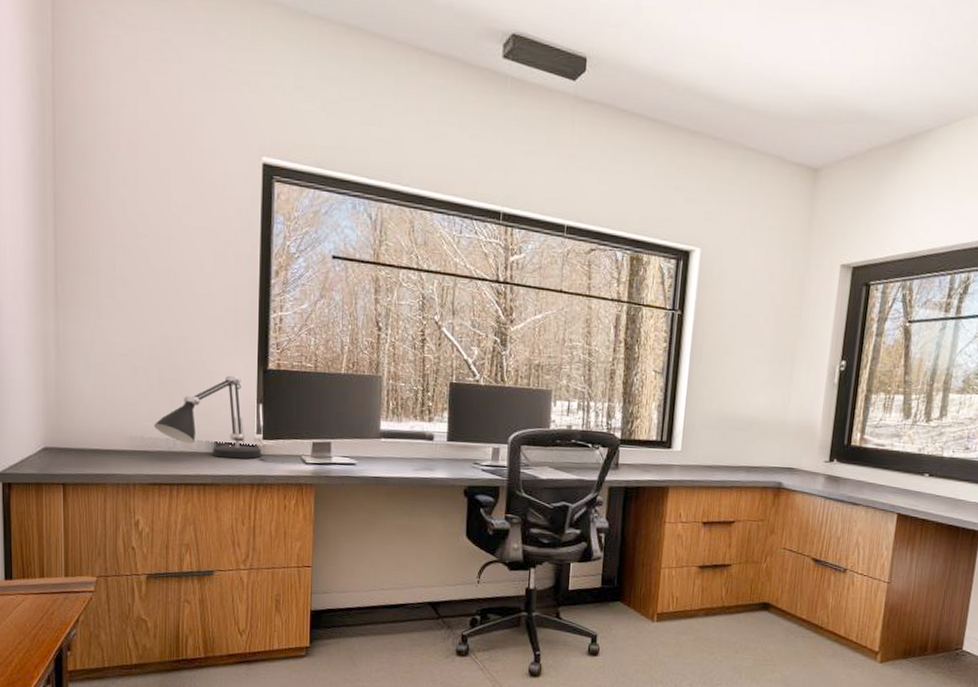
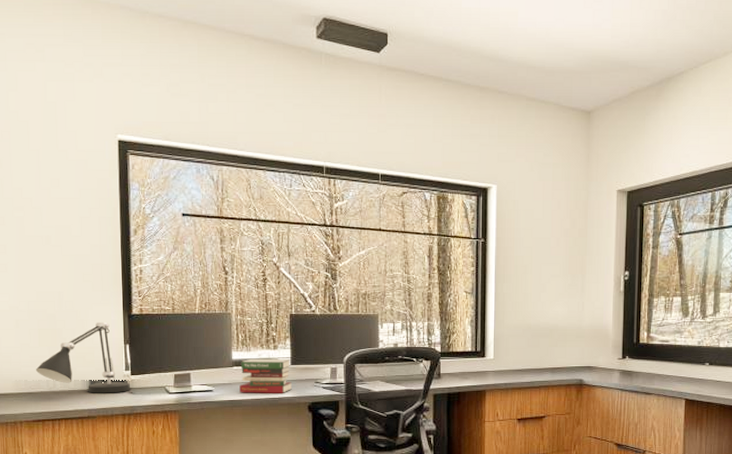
books: none [386,430,447,473] -> present [239,358,292,393]

